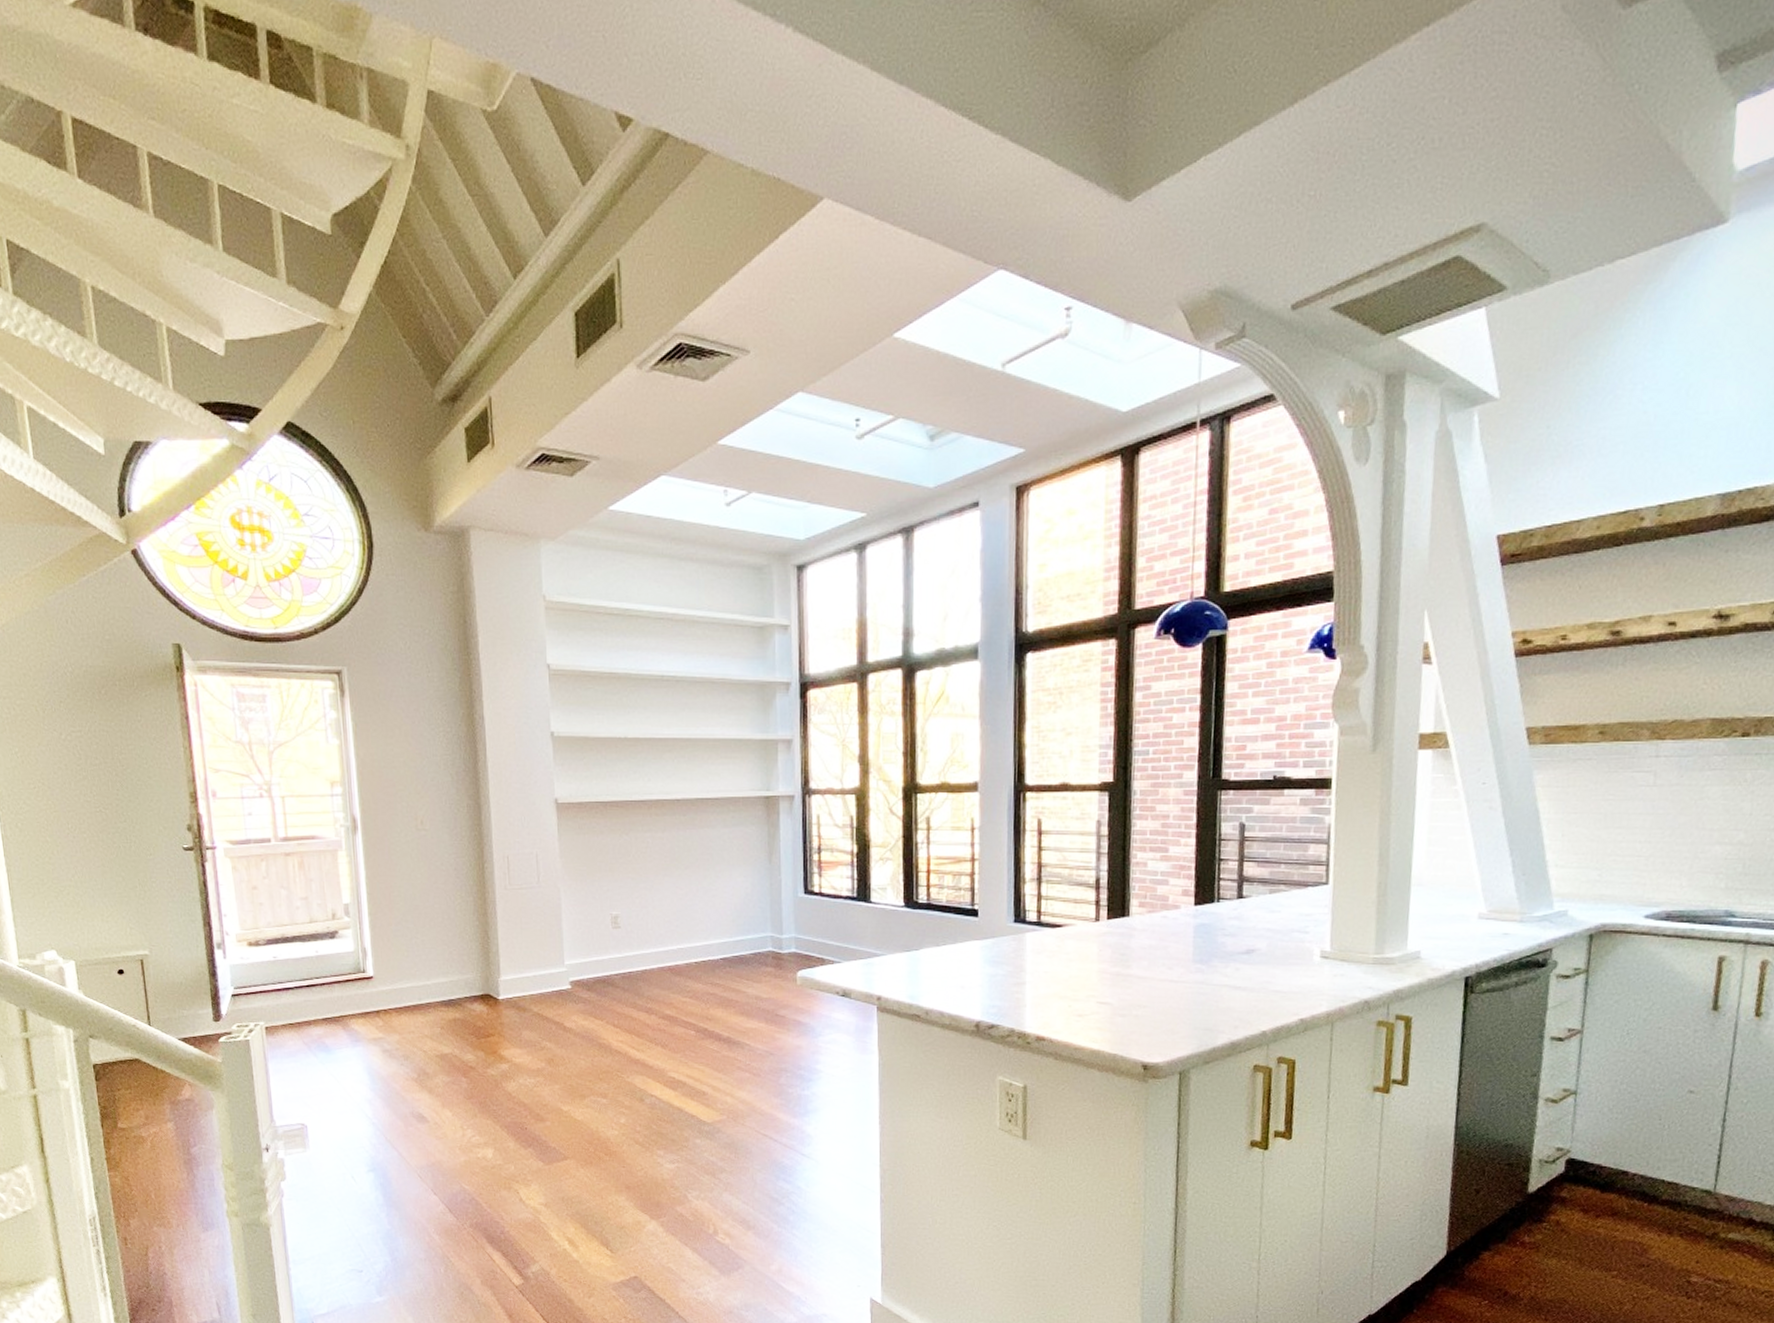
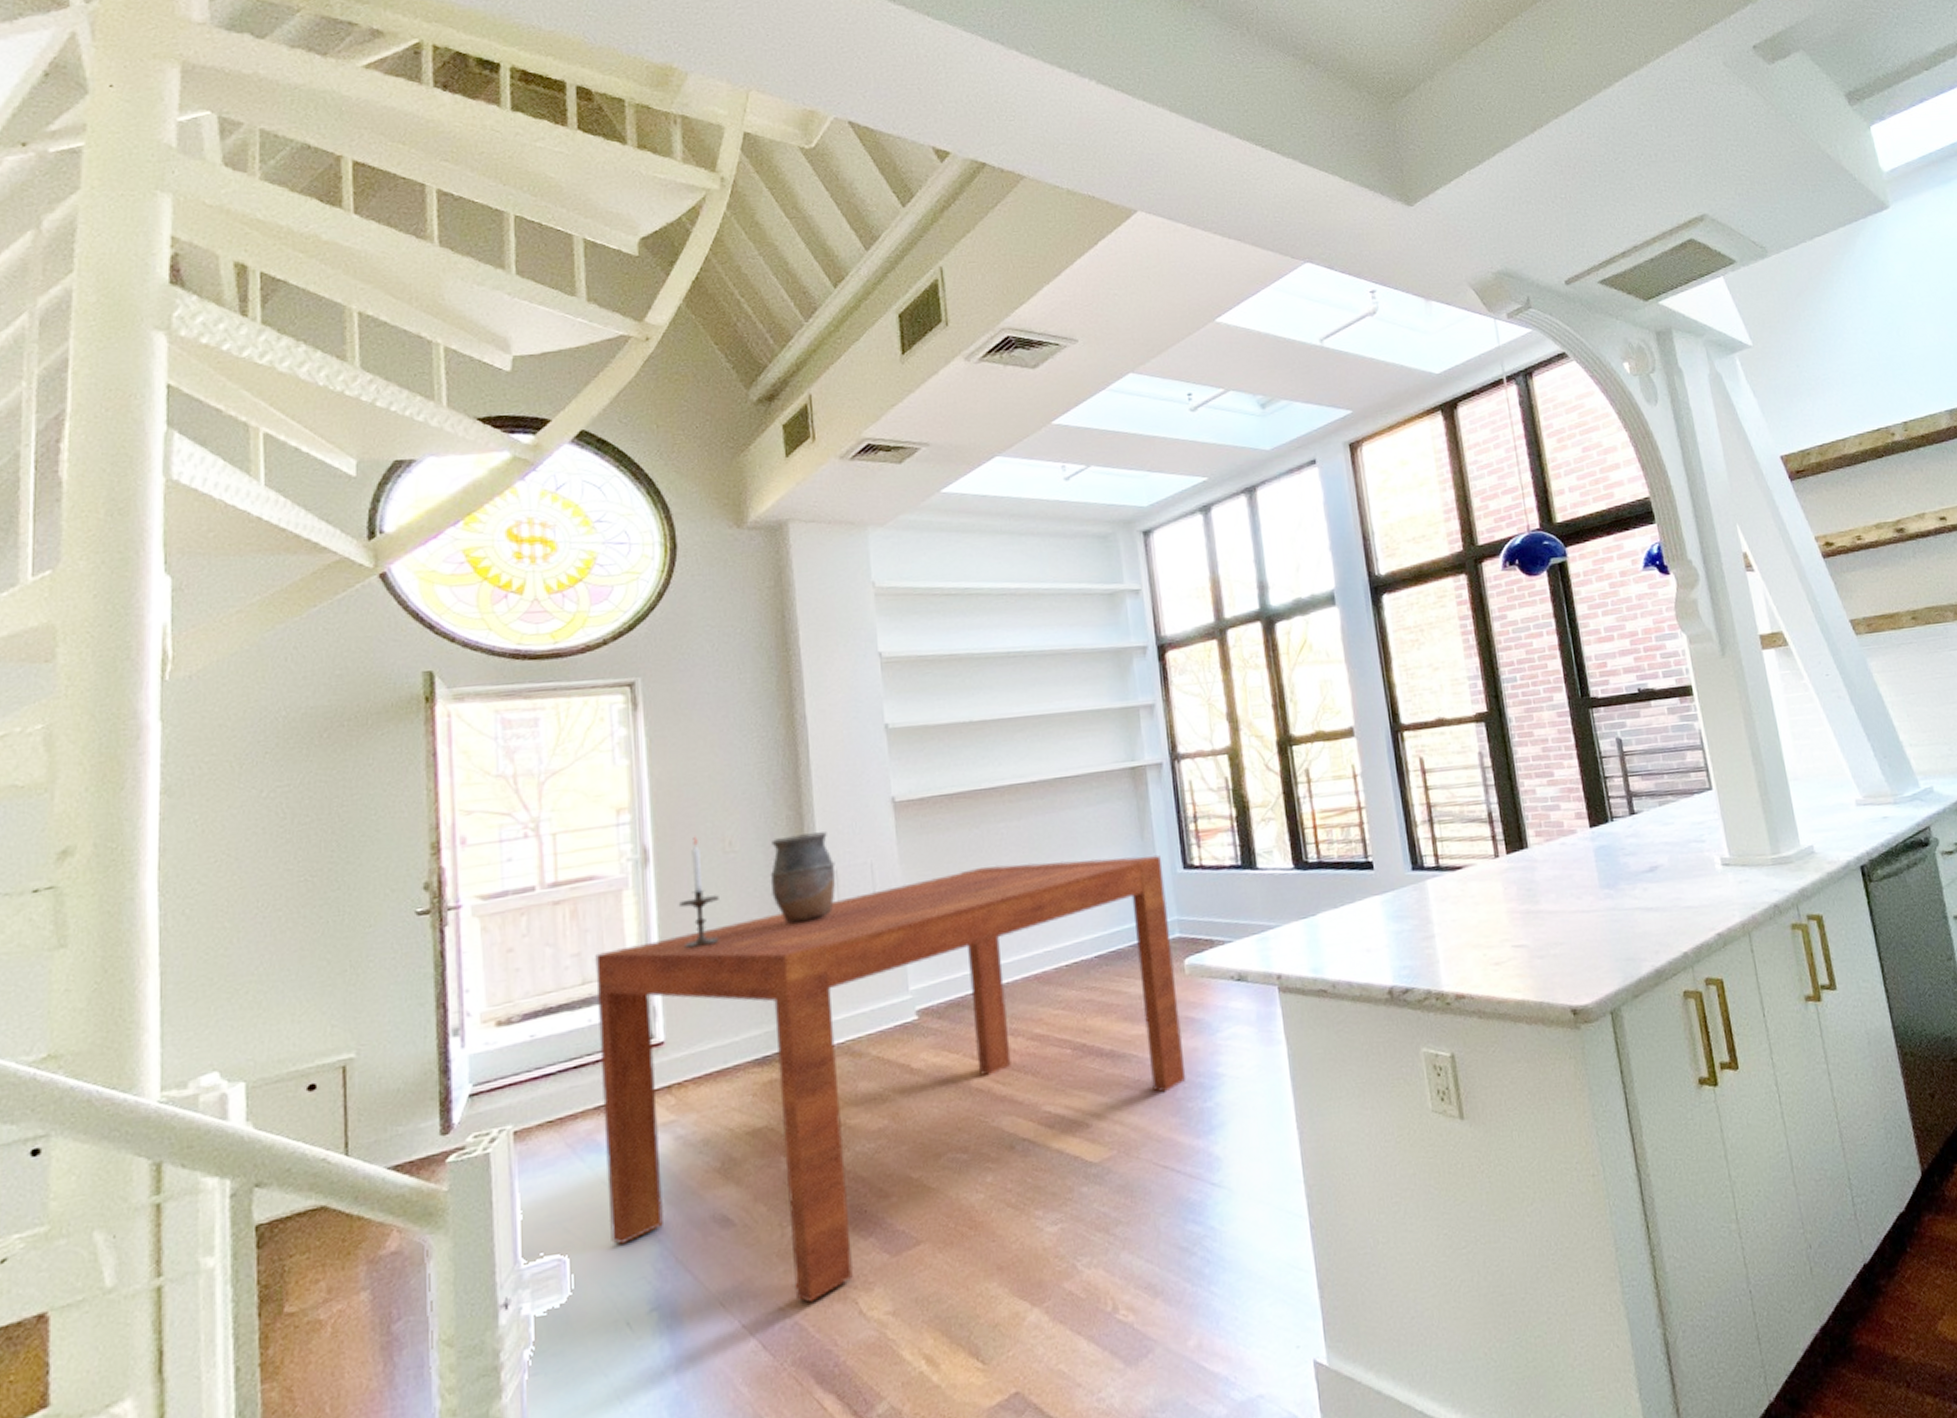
dining table: none [319,869,790,1186] -> present [595,854,1186,1302]
candlestick: none [381,813,414,906] -> present [678,836,719,949]
vase: none [454,822,507,896] -> present [770,832,836,924]

